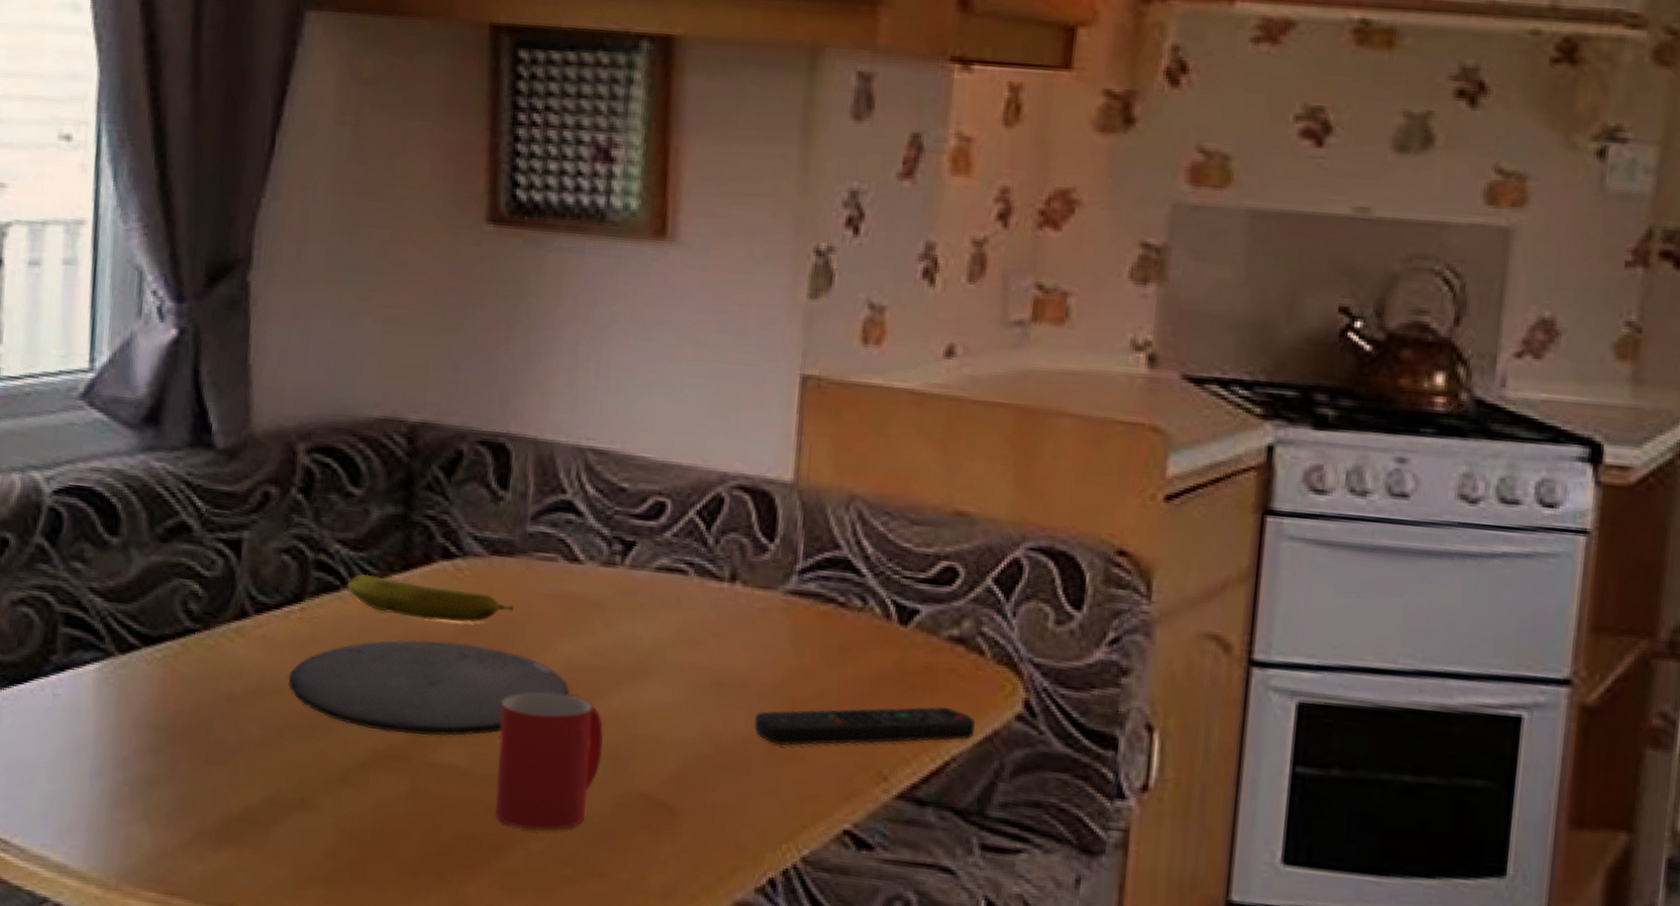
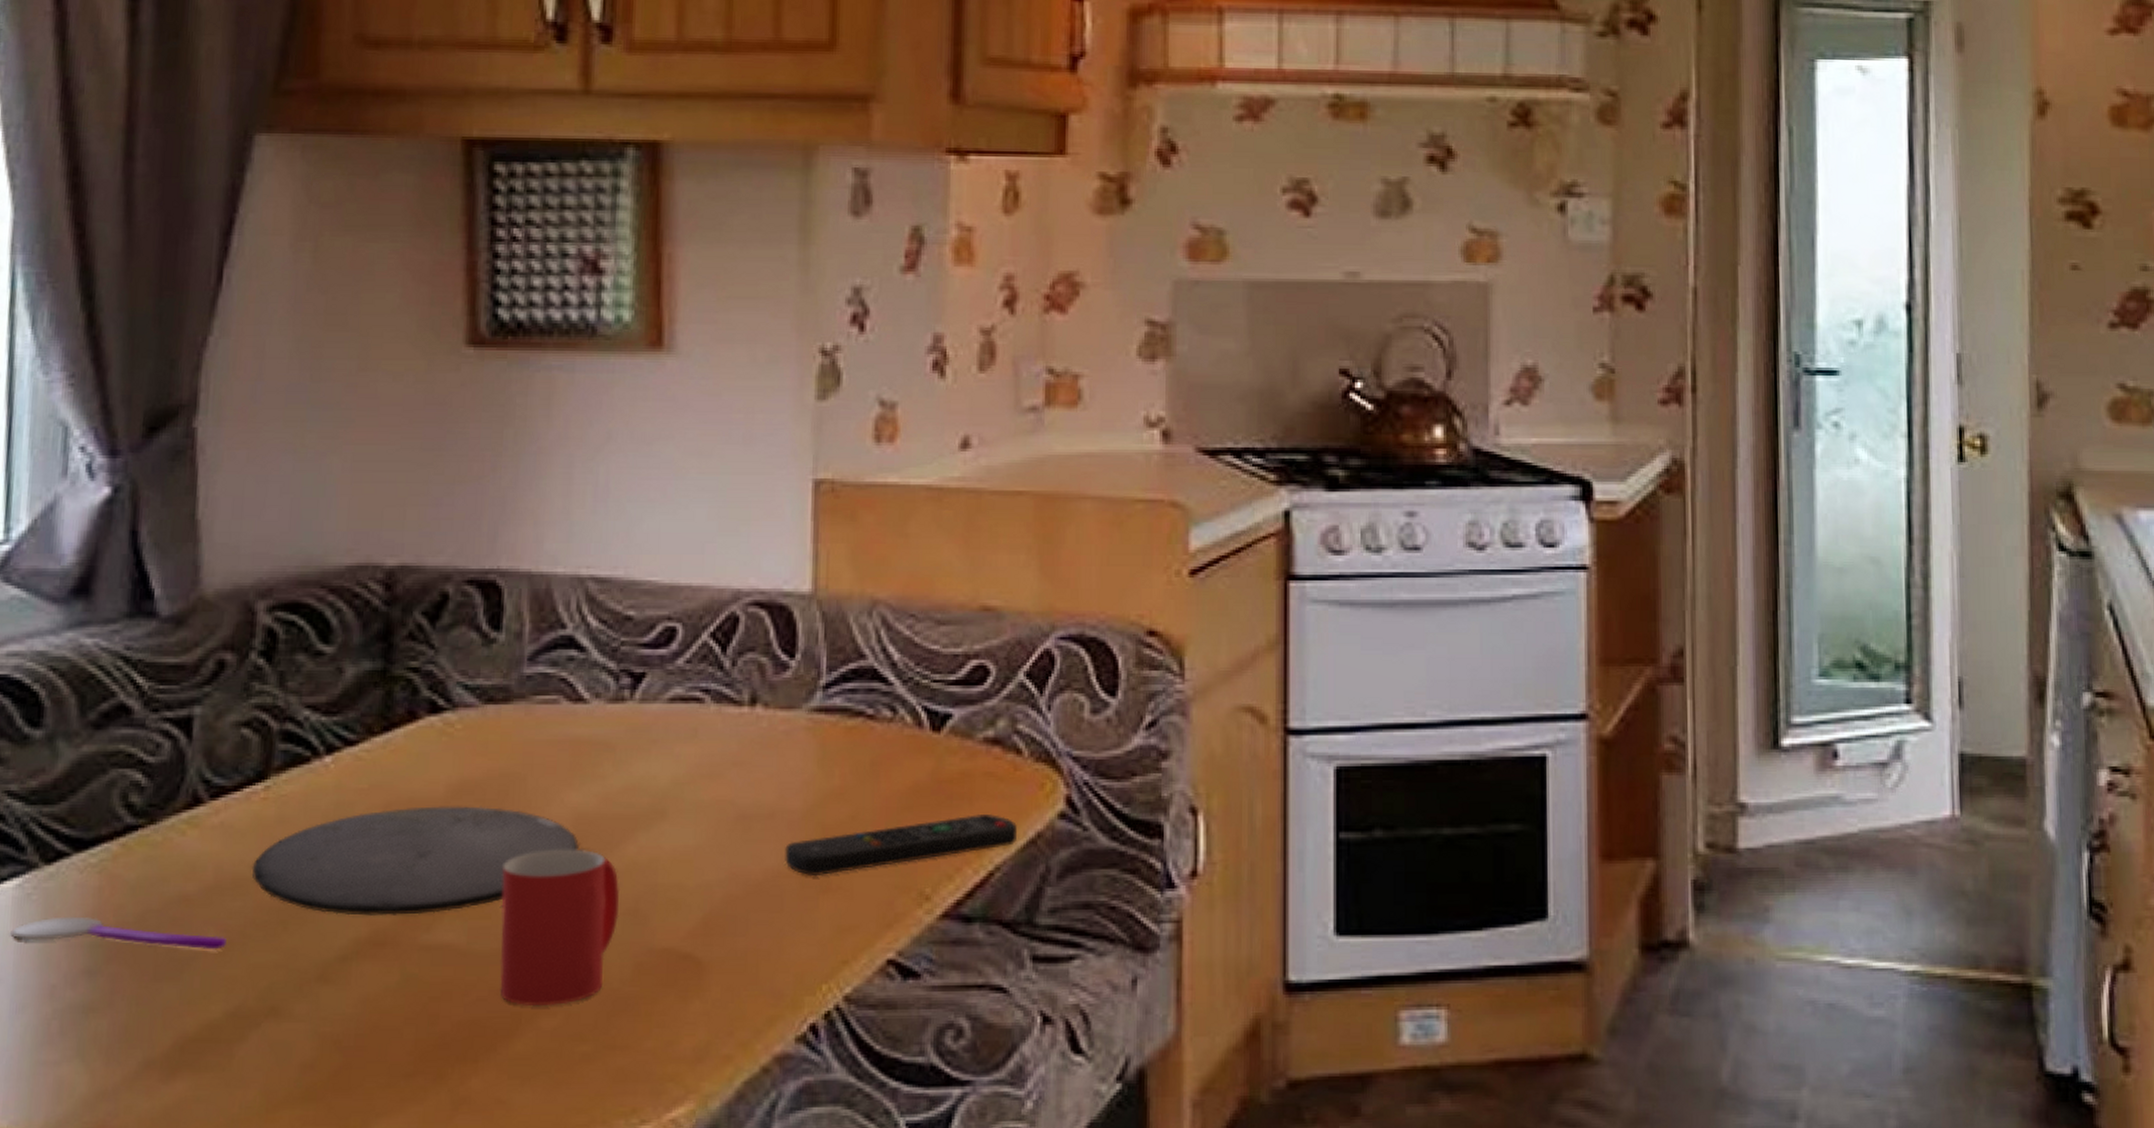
spoon: none [92,699,266,745] -> present [11,916,226,950]
fruit: present [347,573,515,623] -> none [319,740,514,784]

